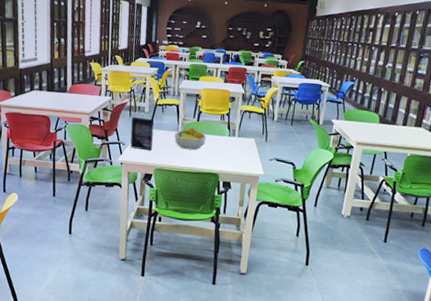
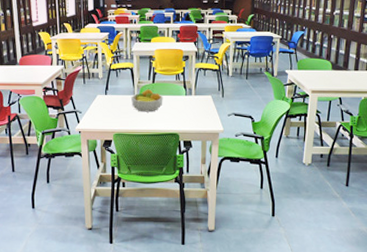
book: present [130,117,154,151] -> none [85,84,110,117]

